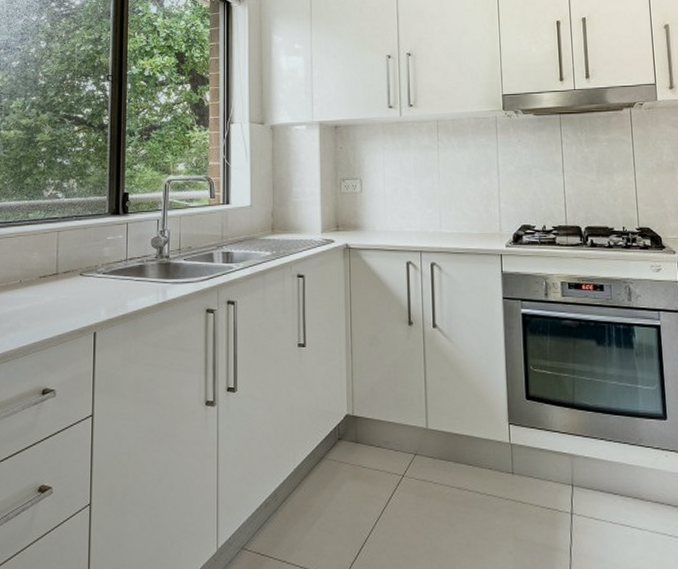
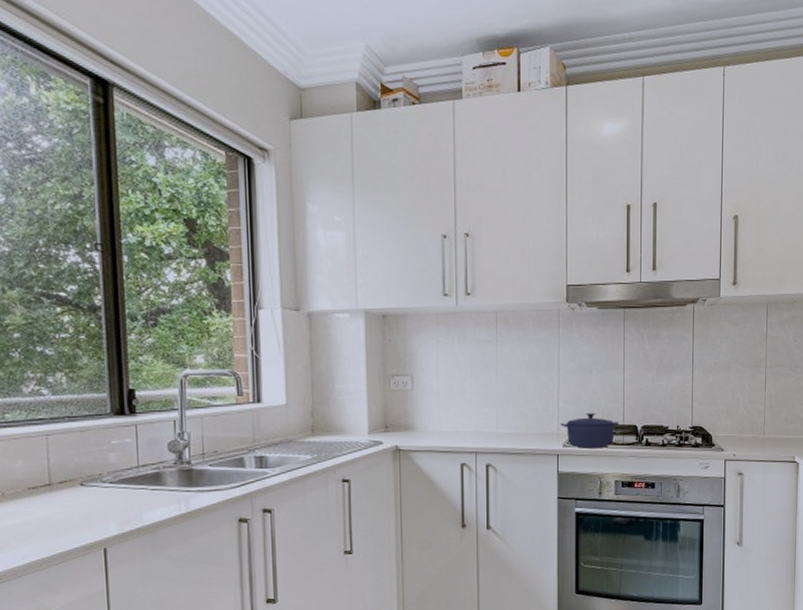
cooking pot: none [502,213,562,249] -> present [560,412,619,448]

